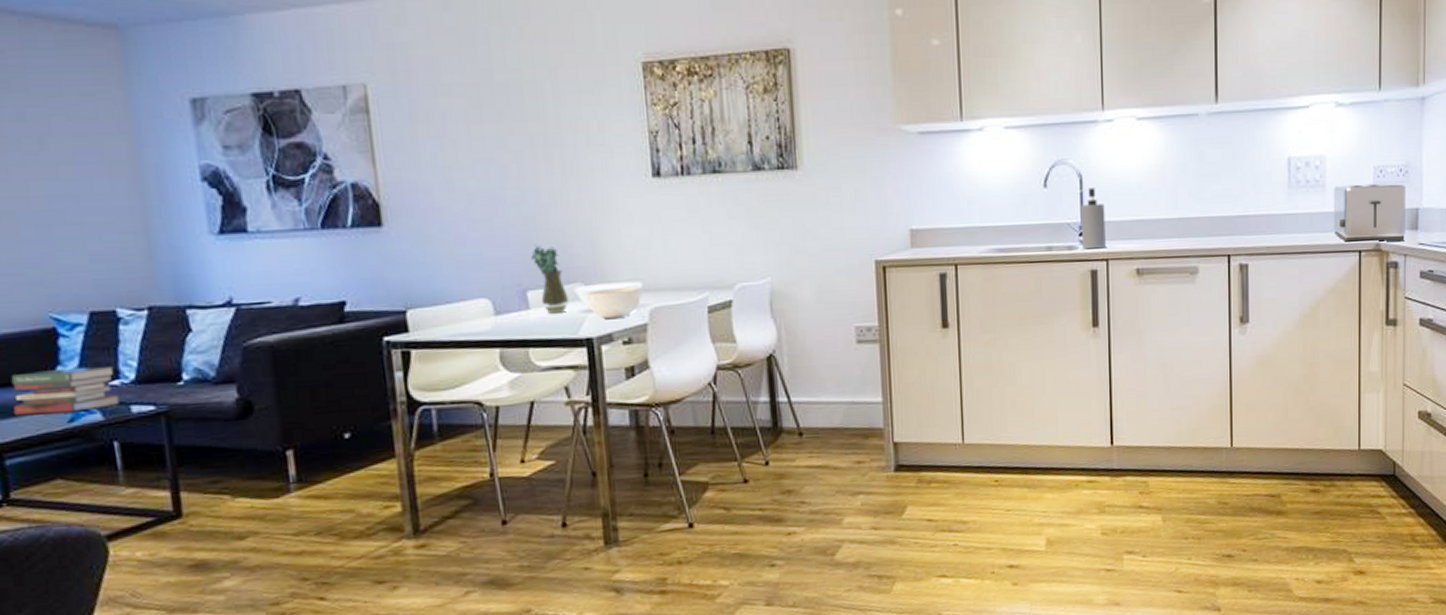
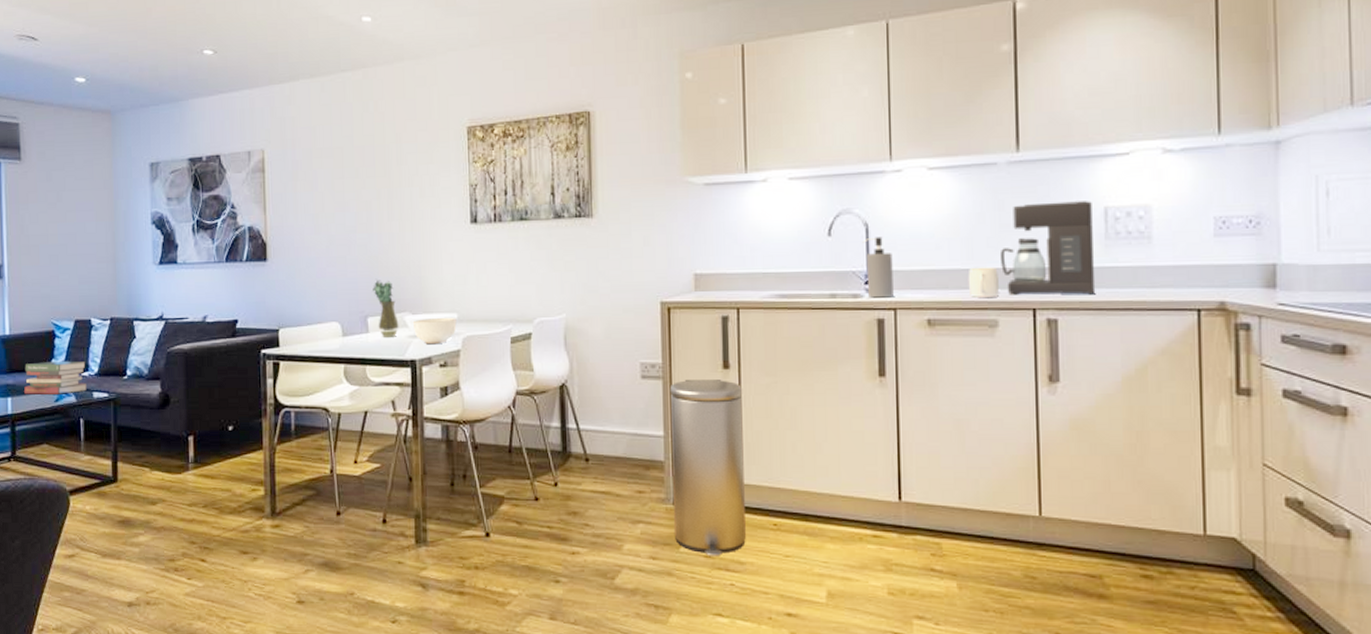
pedal bin: none [887,339,968,520] -> present [669,380,746,556]
mug: none [1172,216,1199,246] -> present [968,267,999,297]
coffee maker: none [1201,151,1280,242] -> present [1001,201,1096,295]
toaster: present [1333,183,1407,243] -> none [1162,235,1260,301]

